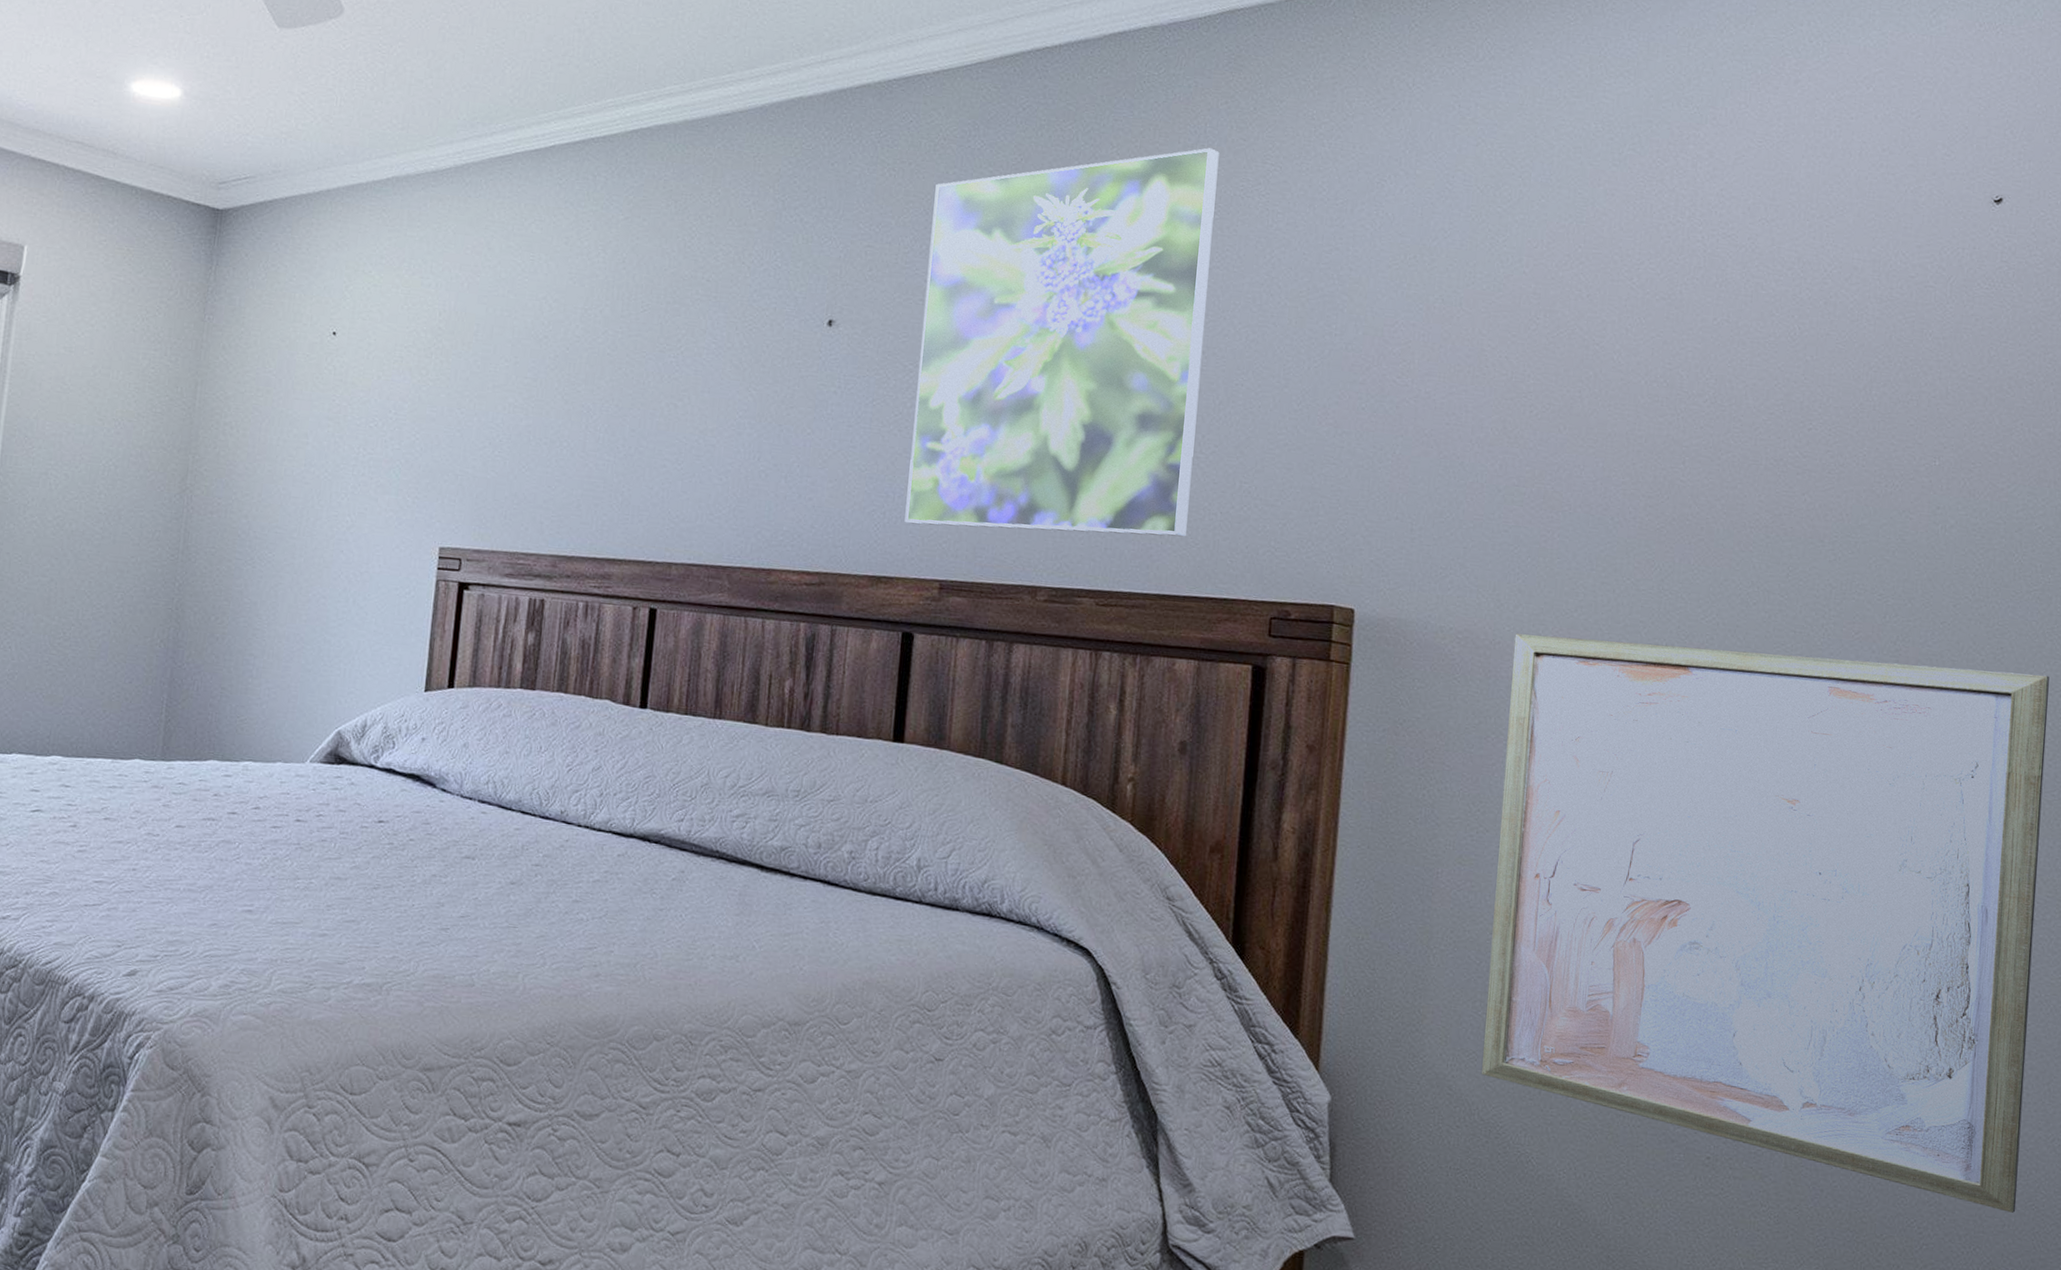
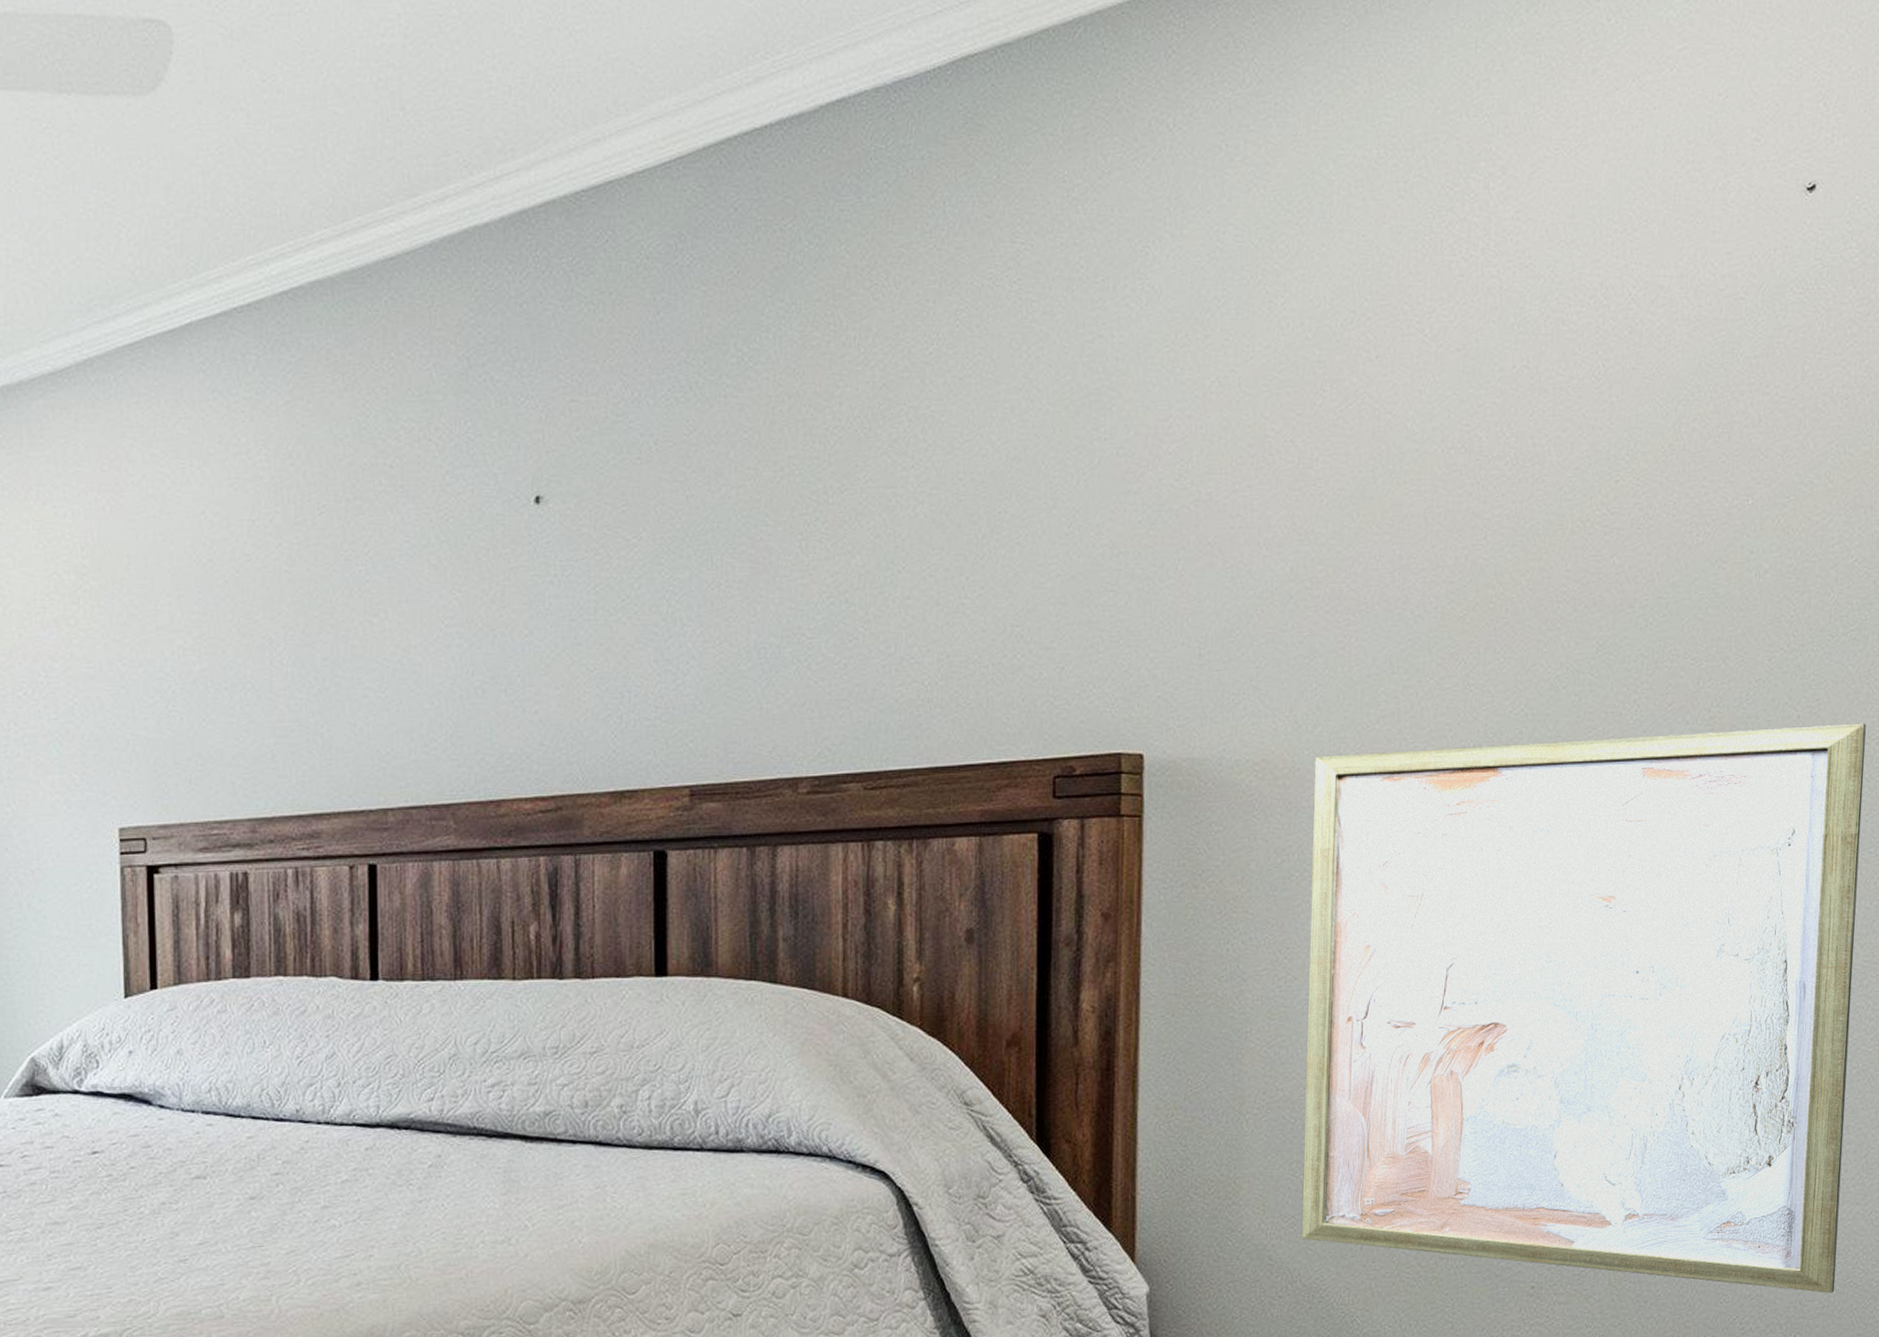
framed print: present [904,148,1219,537] -> none [643,231,962,725]

